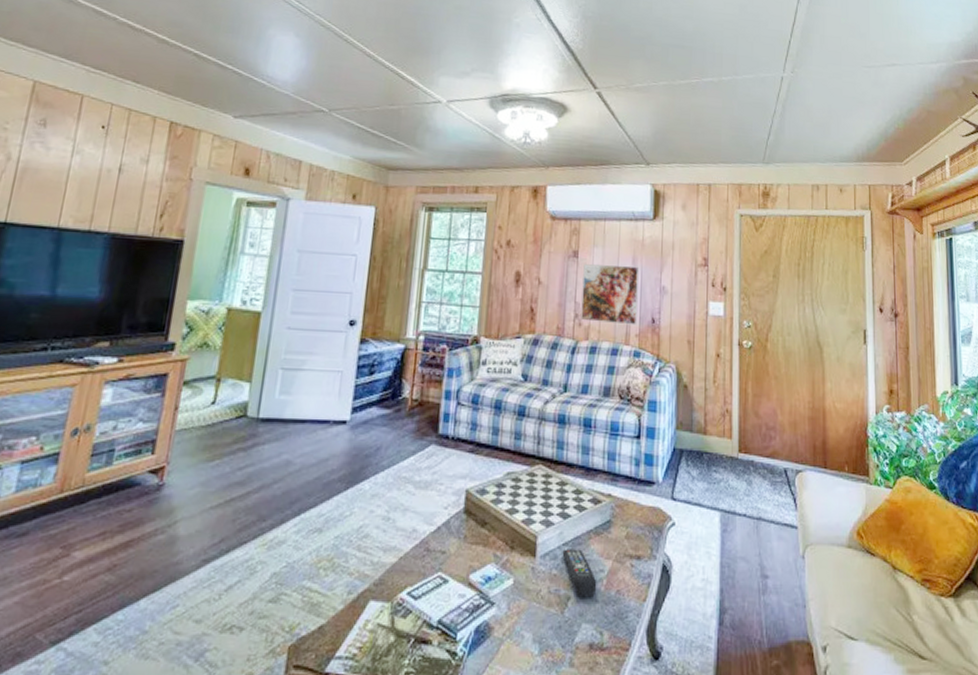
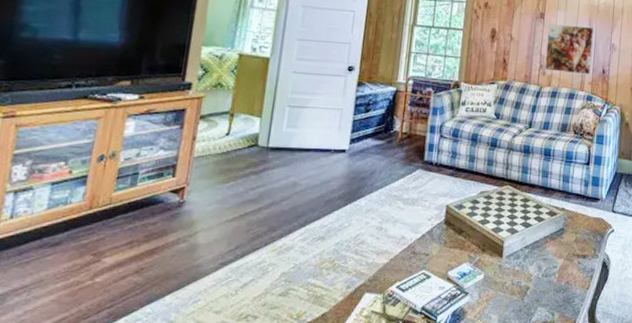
remote control: present [562,549,597,598] -> none [524,251,551,288]

